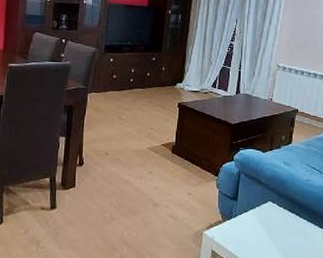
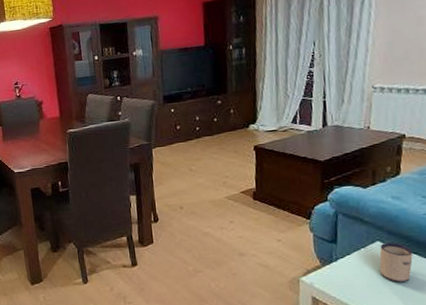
mug: none [270,203,295,241] -> present [379,242,413,283]

